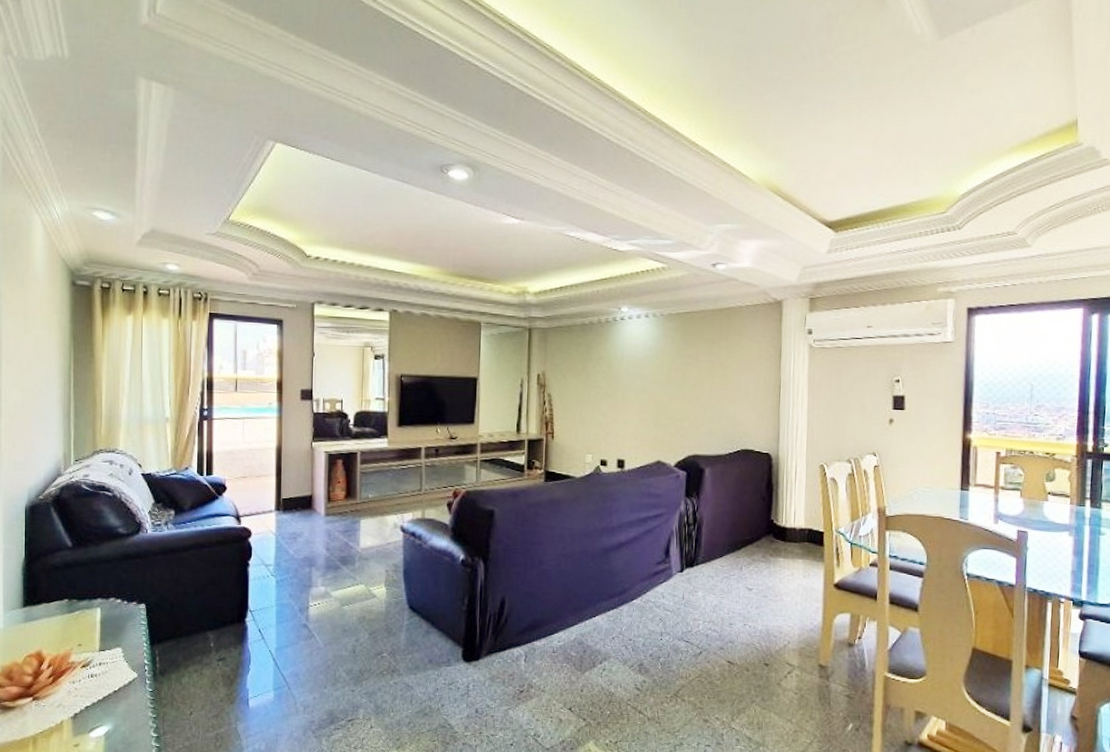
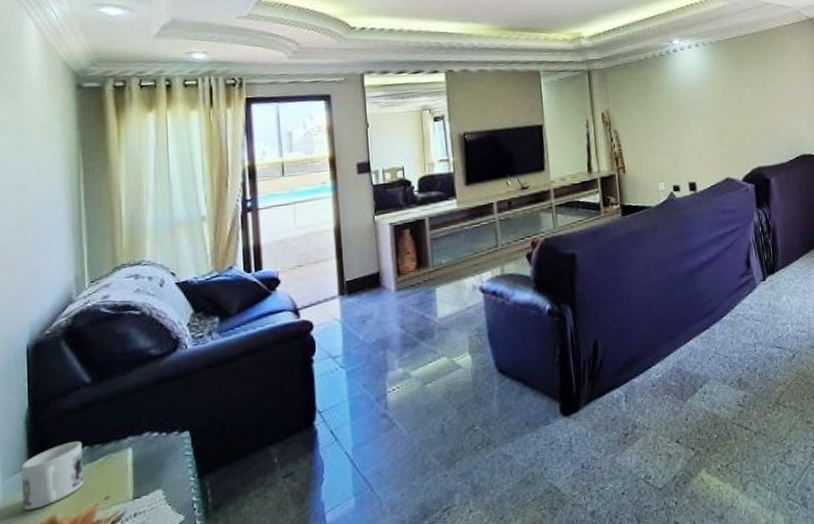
mug: none [18,593,64,642] -> present [22,441,85,511]

